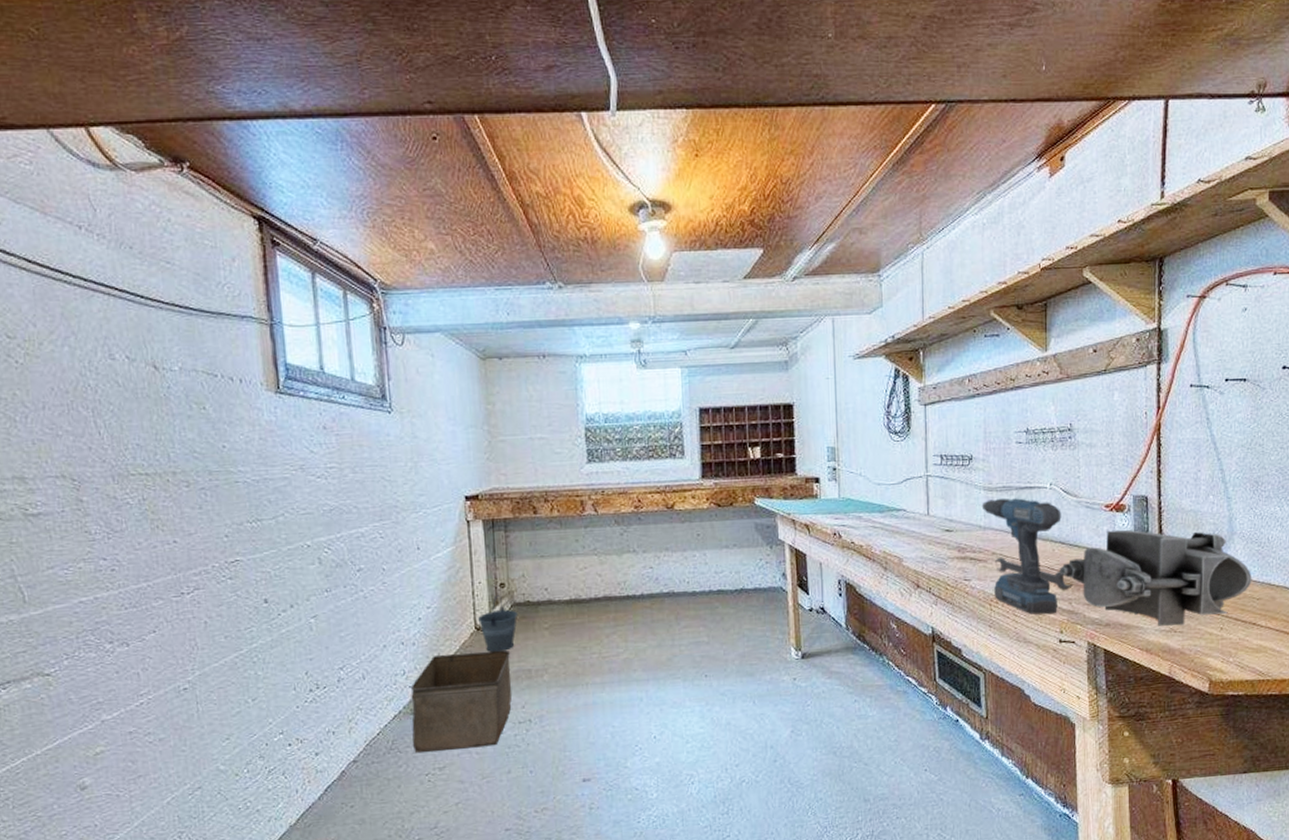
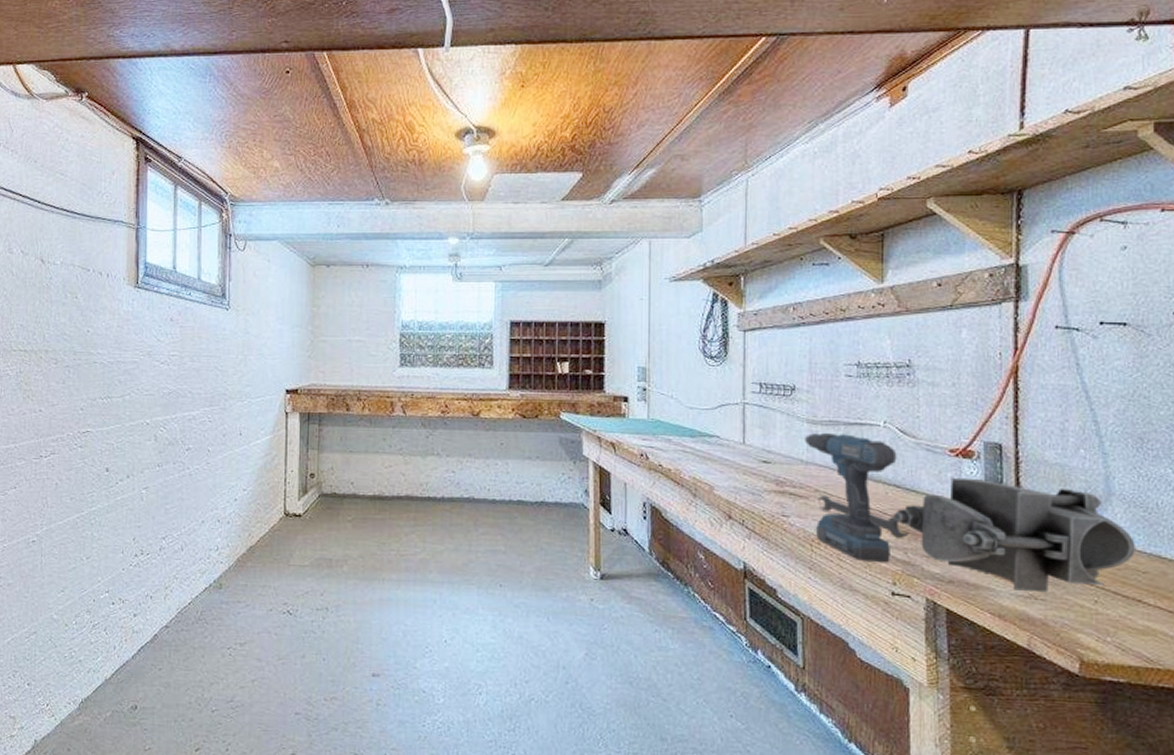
storage bin: present [410,650,513,754] -> none [219,535,315,629]
bucket: present [478,595,519,652] -> none [288,485,325,538]

